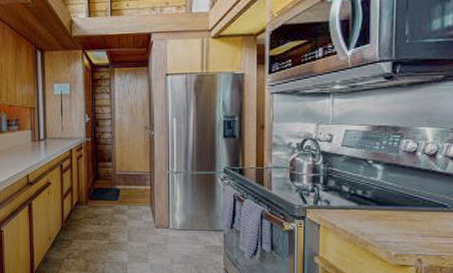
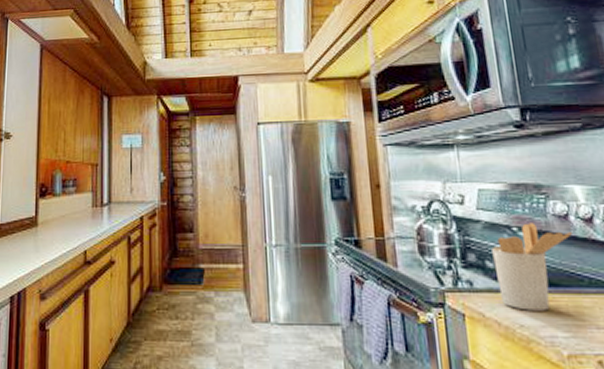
utensil holder: none [349,157,416,223] -> present [492,223,572,311]

